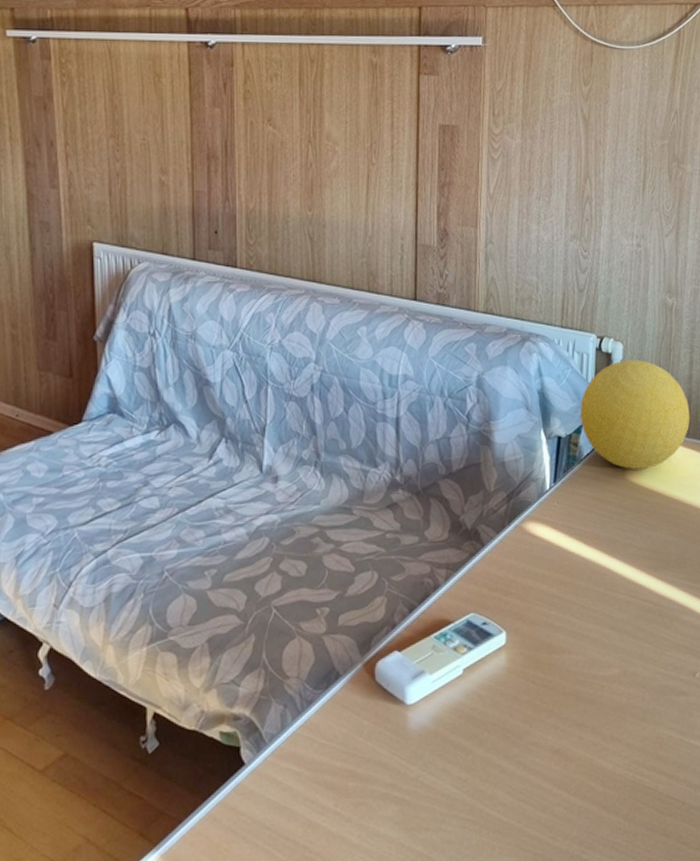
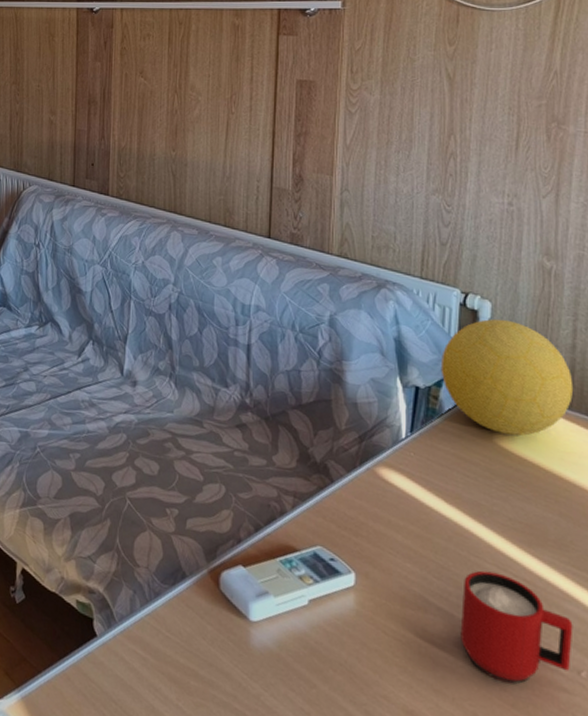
mug: none [599,601,690,701] -> present [460,570,573,684]

